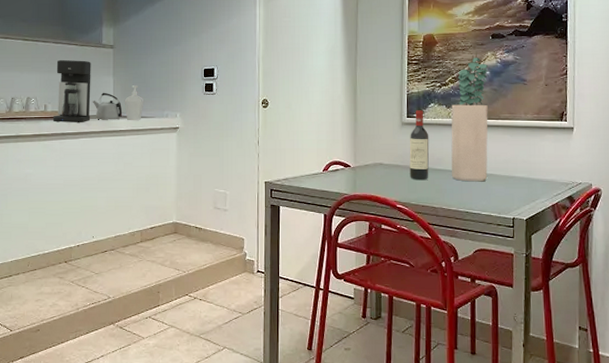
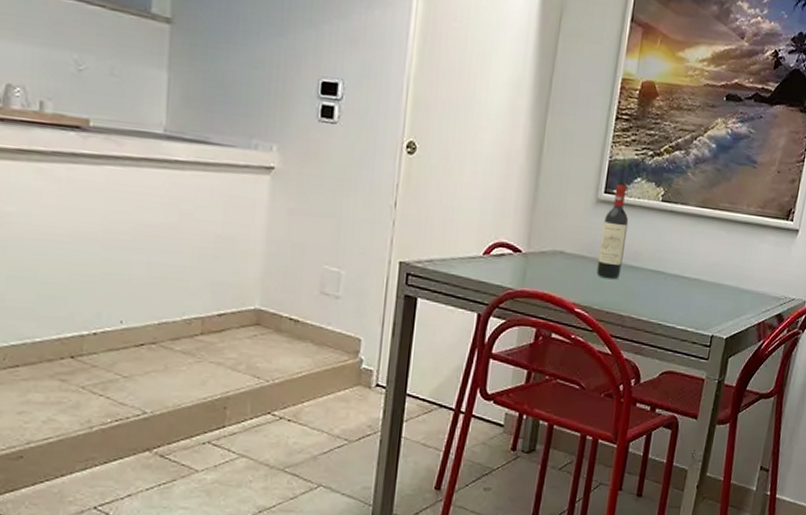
coffee maker: present [52,59,91,123] -> none [54,27,130,141]
kettle: present [92,92,123,121] -> none [128,94,182,144]
soap bottle: present [124,84,144,121] -> none [185,89,220,150]
vase: present [451,51,488,182] -> none [647,114,715,288]

